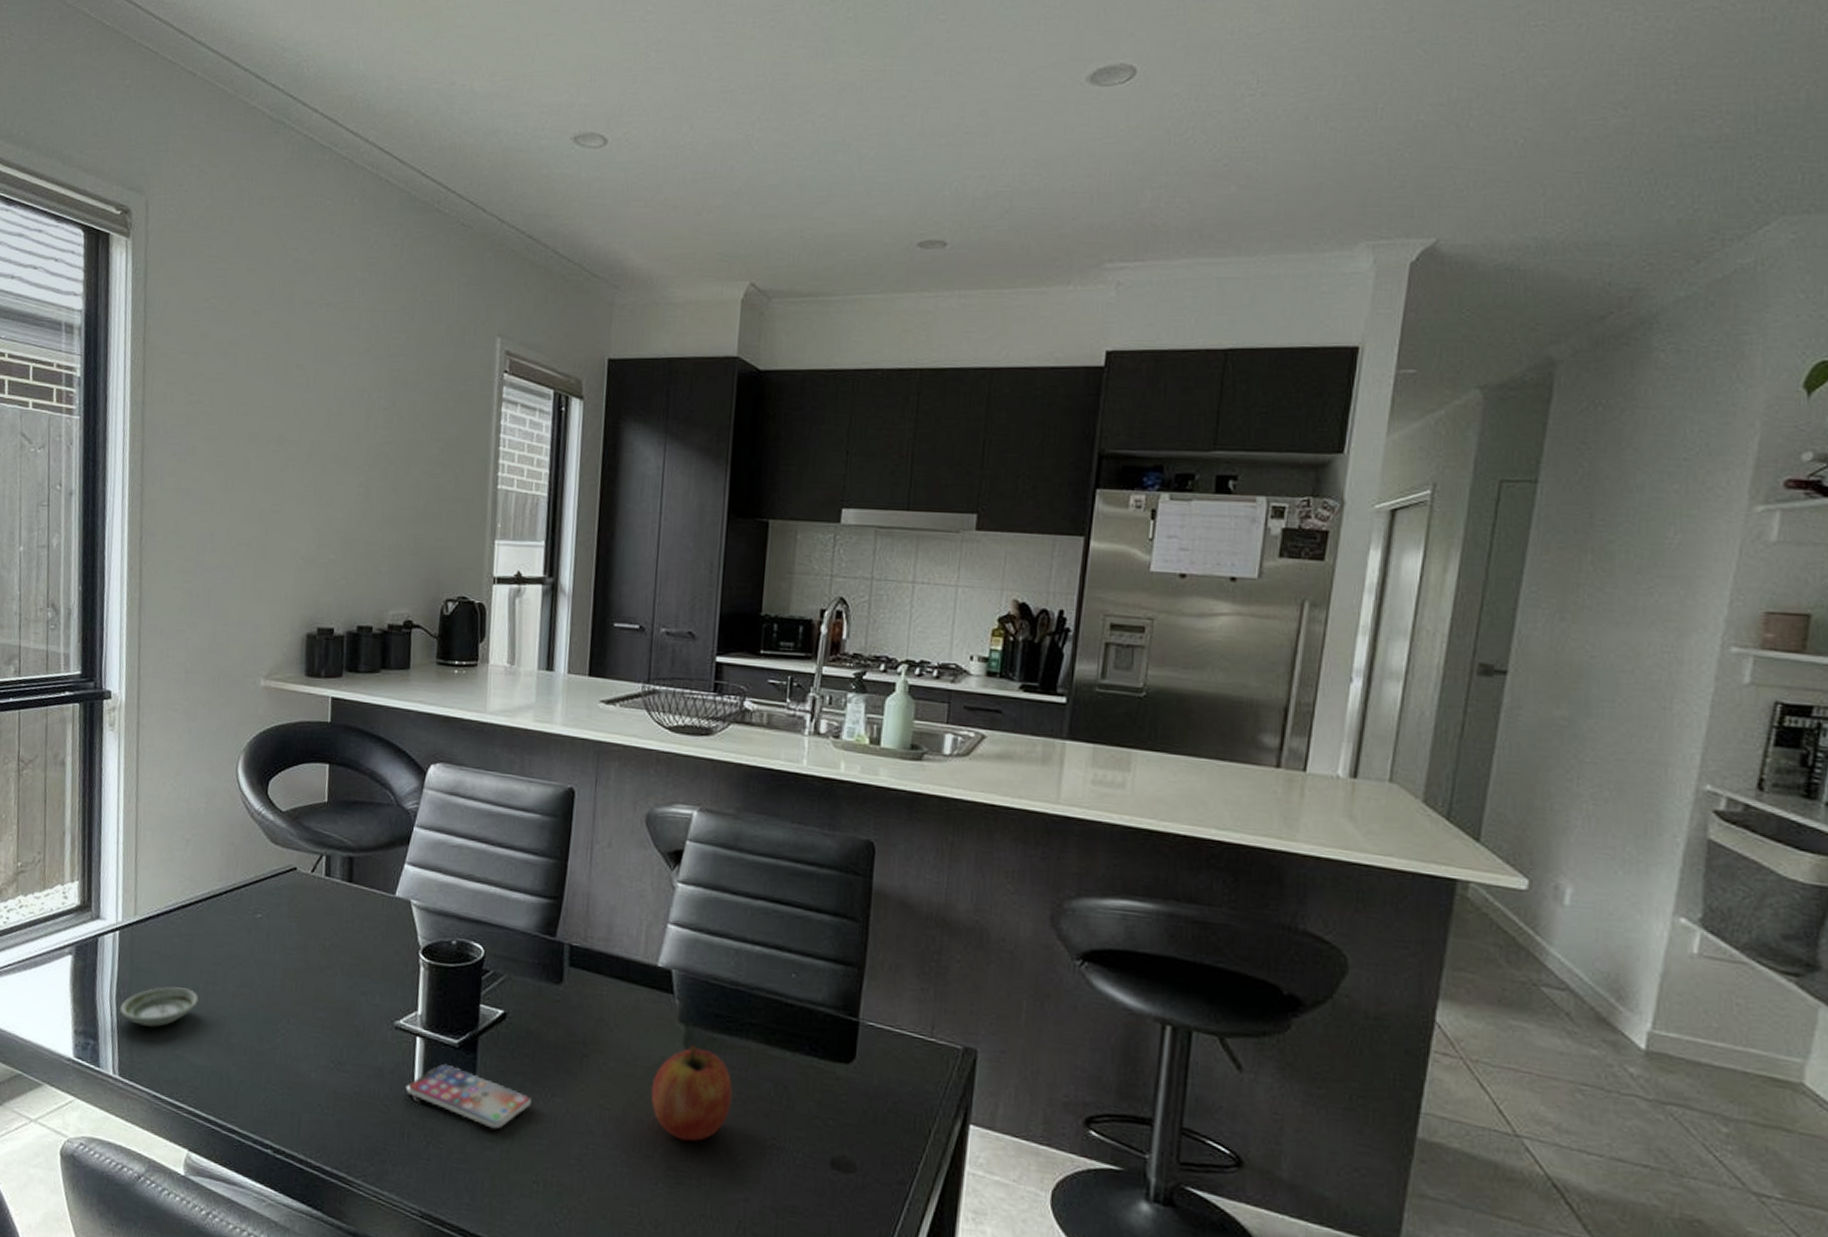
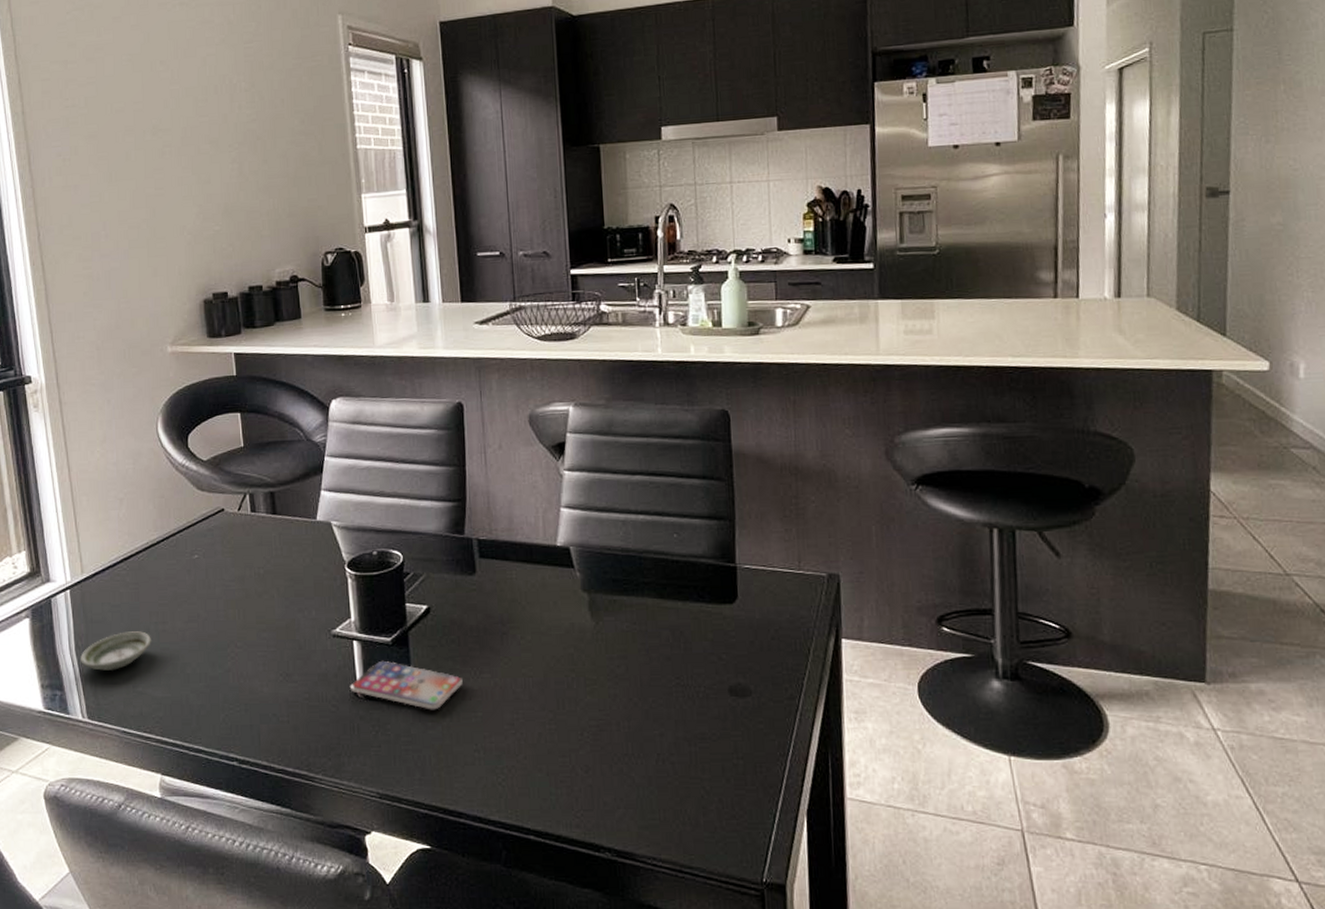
fruit: present [650,1045,733,1142] -> none [566,610,638,693]

